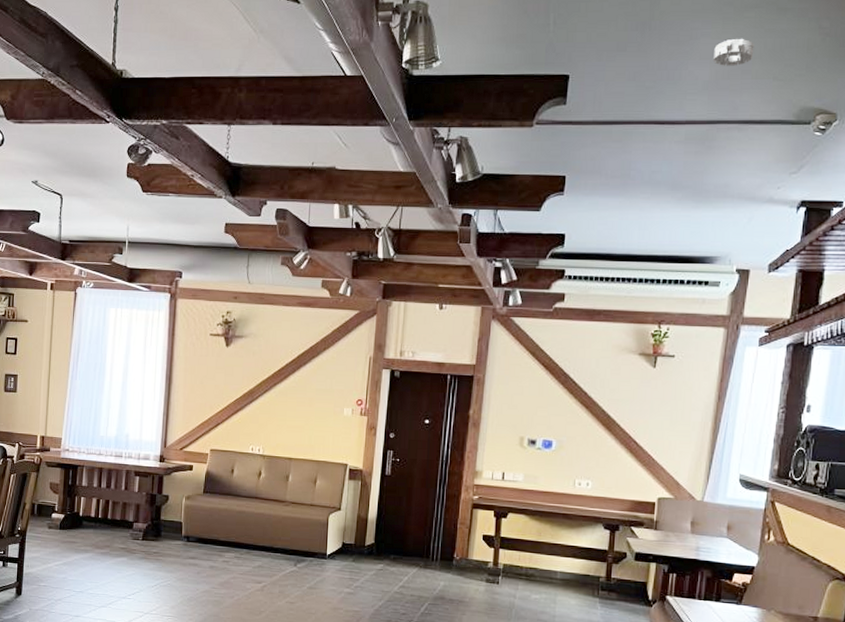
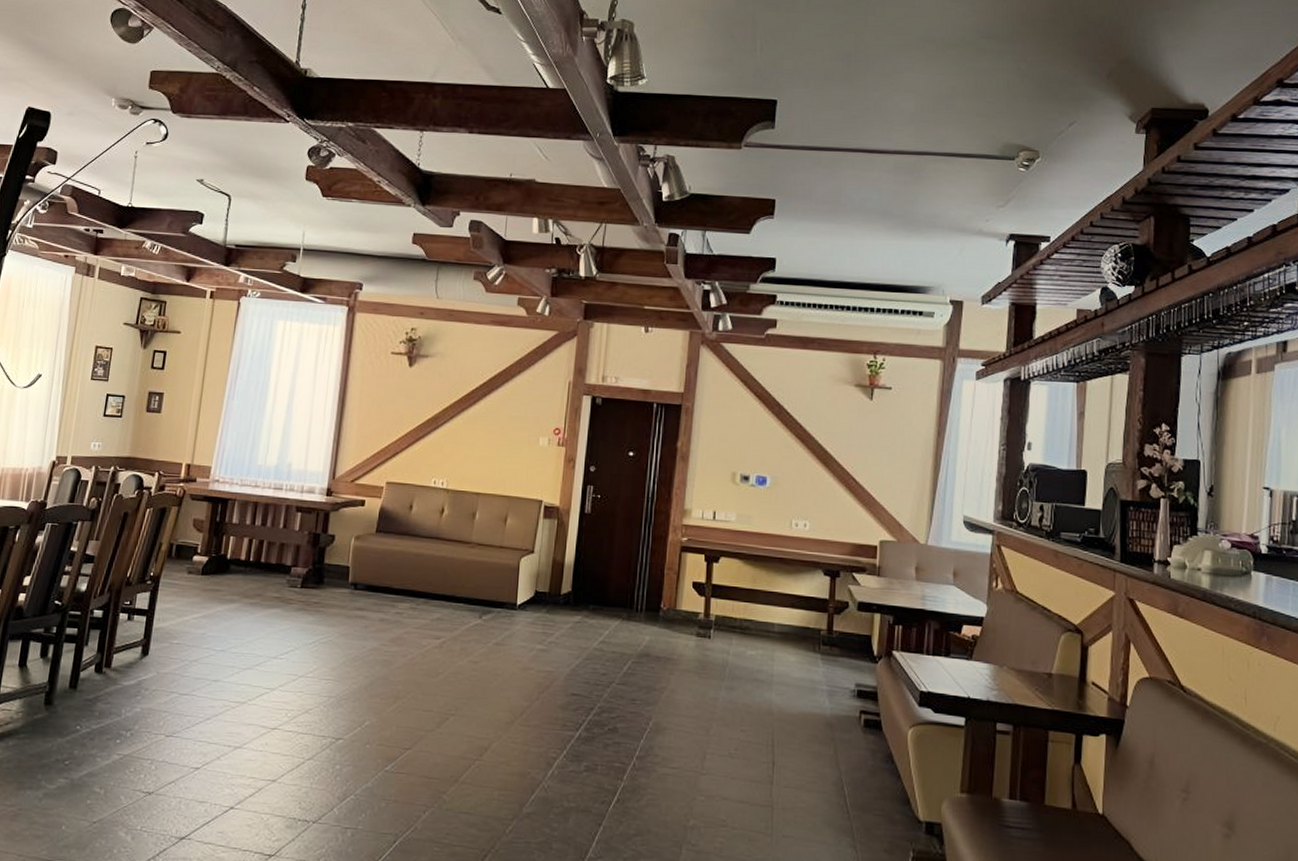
smoke detector: present [714,38,754,66] -> none [918,74,957,100]

